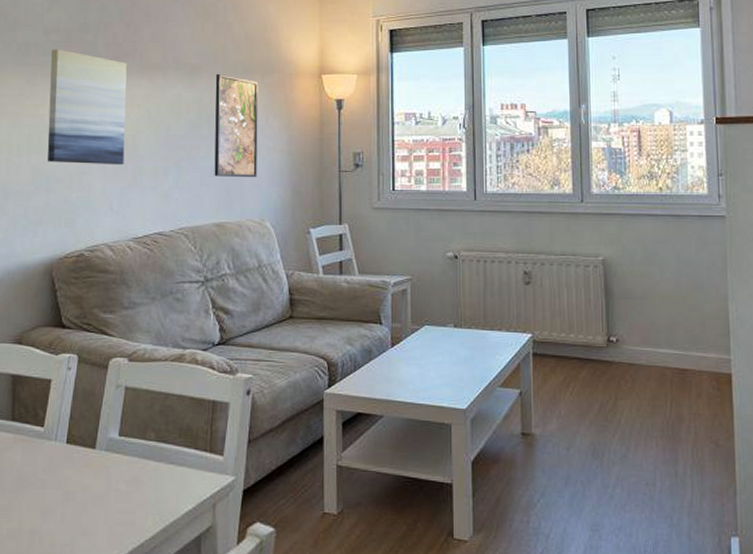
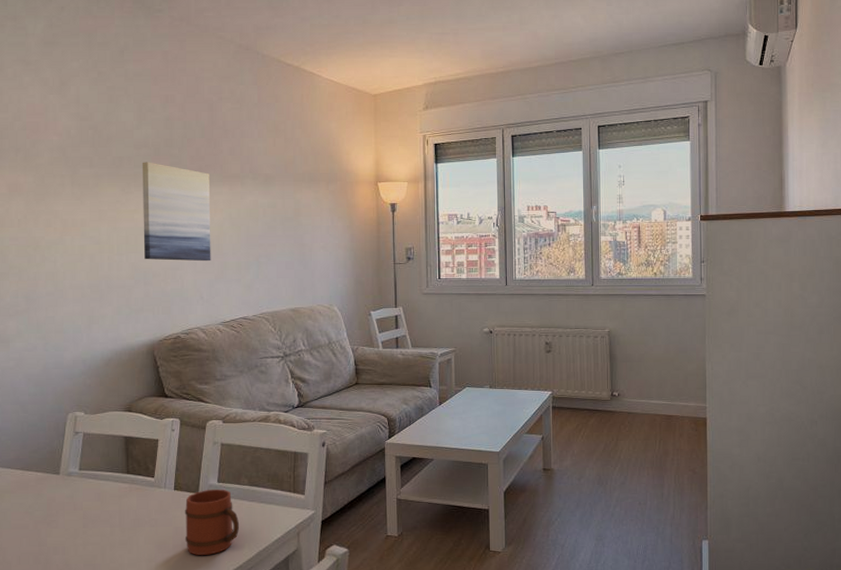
mug: none [76,444,143,528] -> present [184,489,240,555]
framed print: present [214,73,259,178] -> none [287,182,325,271]

